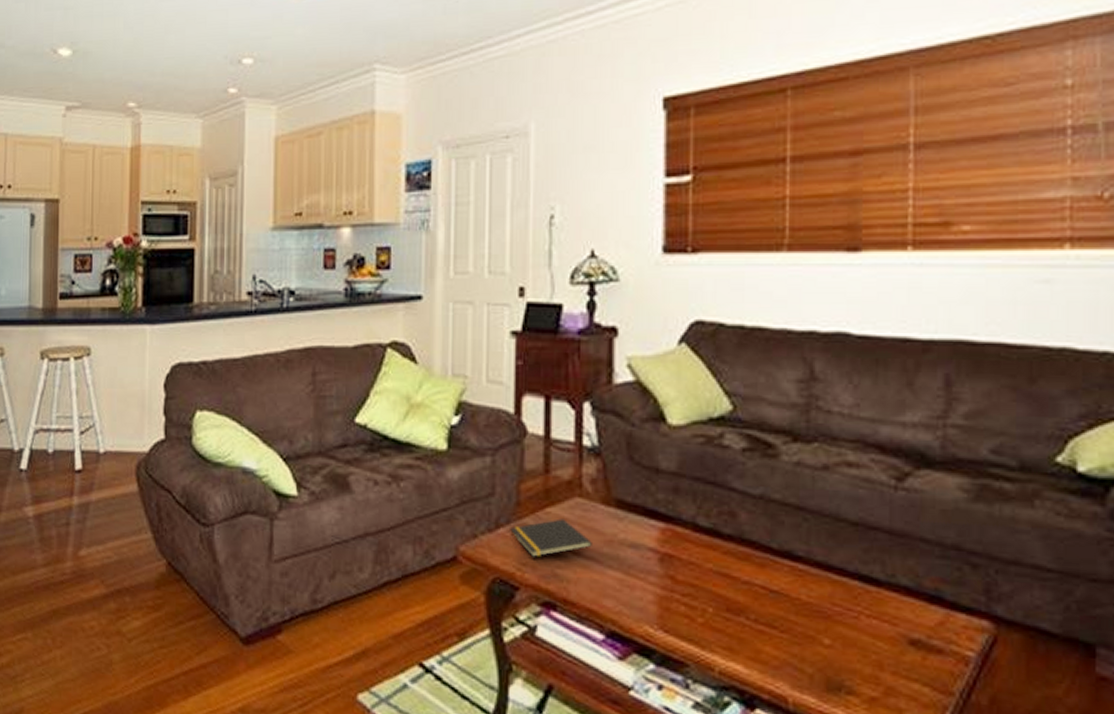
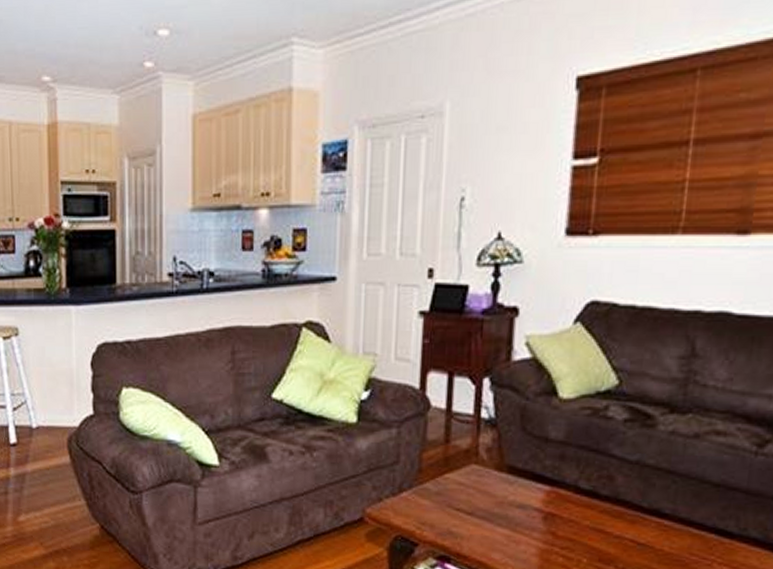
notepad: present [510,518,592,557] -> none [412,483,485,518]

